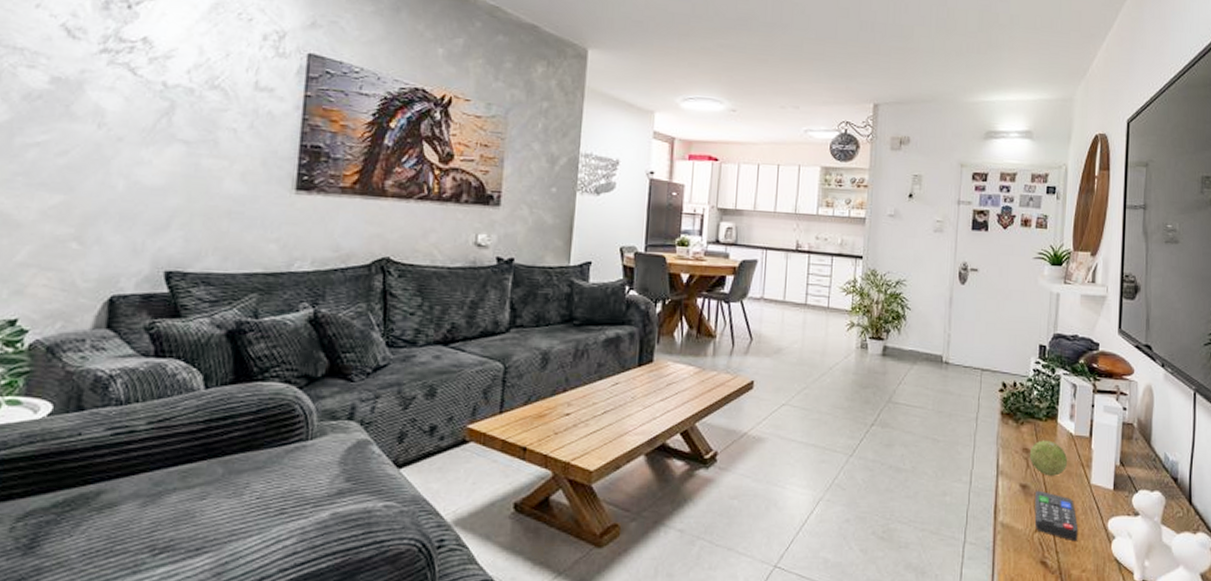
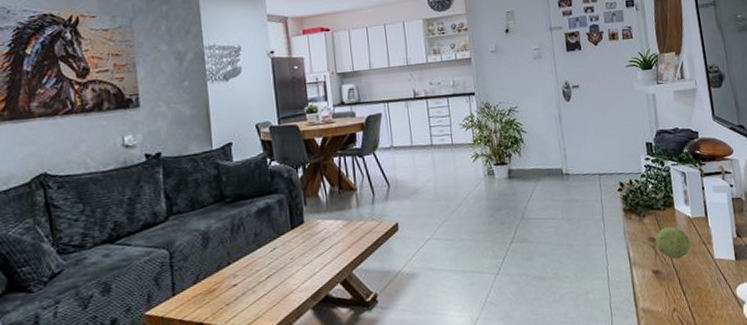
remote control: present [1034,490,1079,540] -> none [667,273,713,313]

